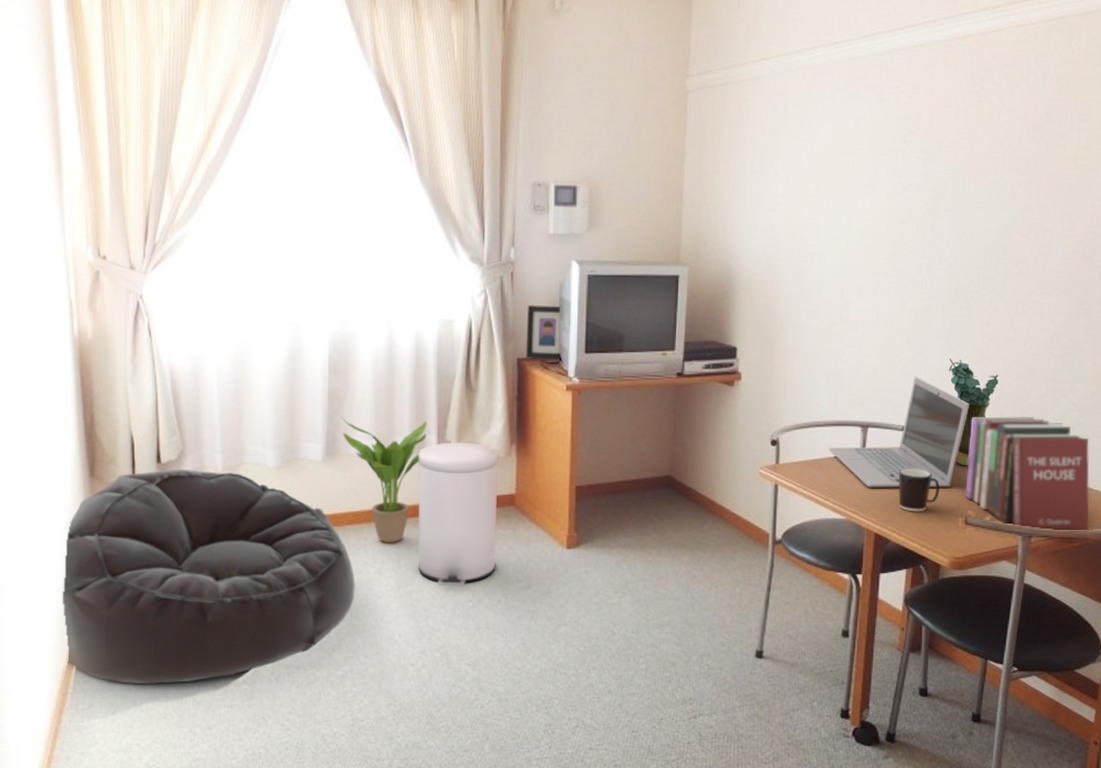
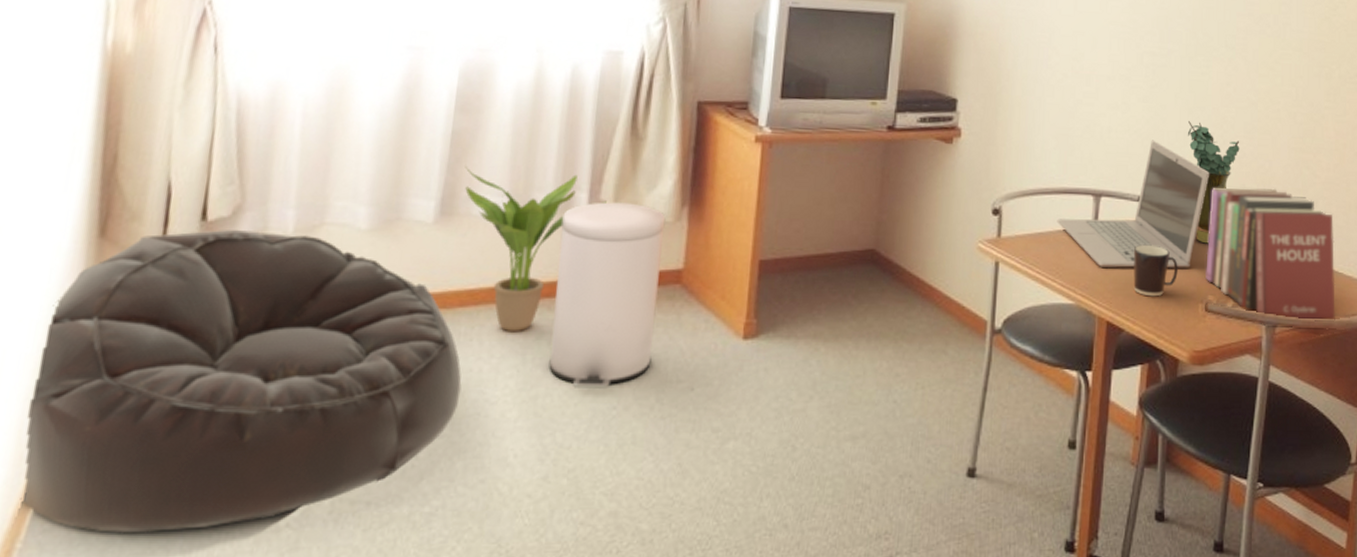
picture frame: present [526,305,563,359] -> none [708,38,757,105]

